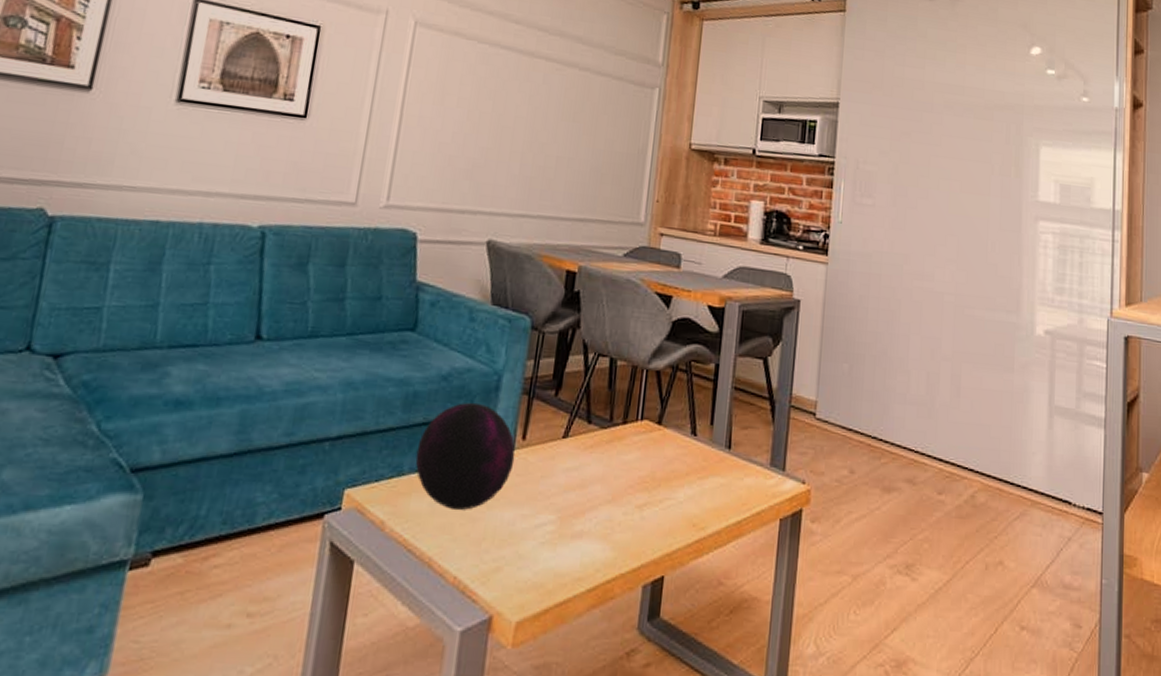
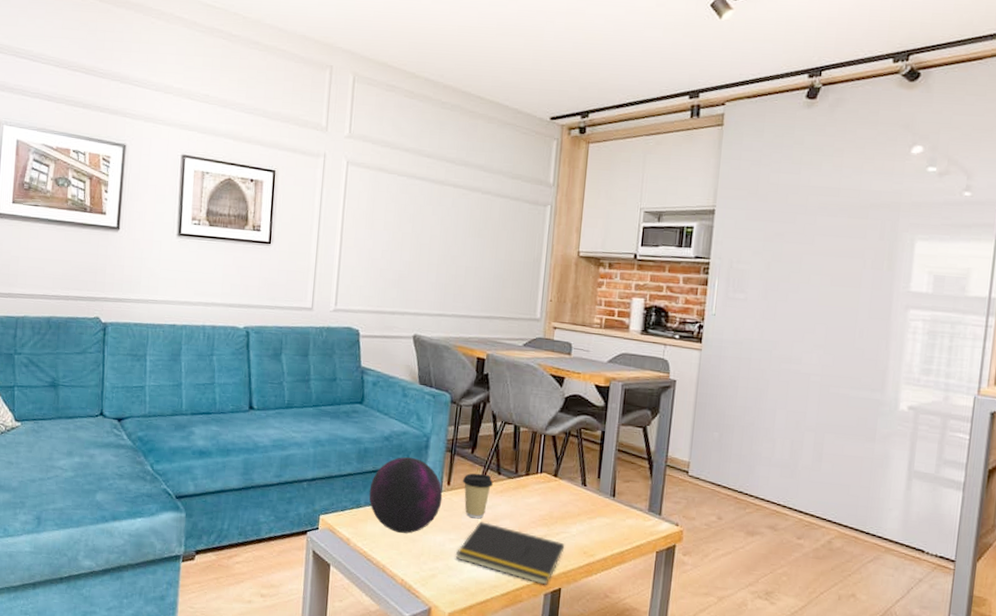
notepad: none [529,489,670,573] -> present [456,521,565,585]
coffee cup: none [541,422,582,485] -> present [462,473,494,519]

